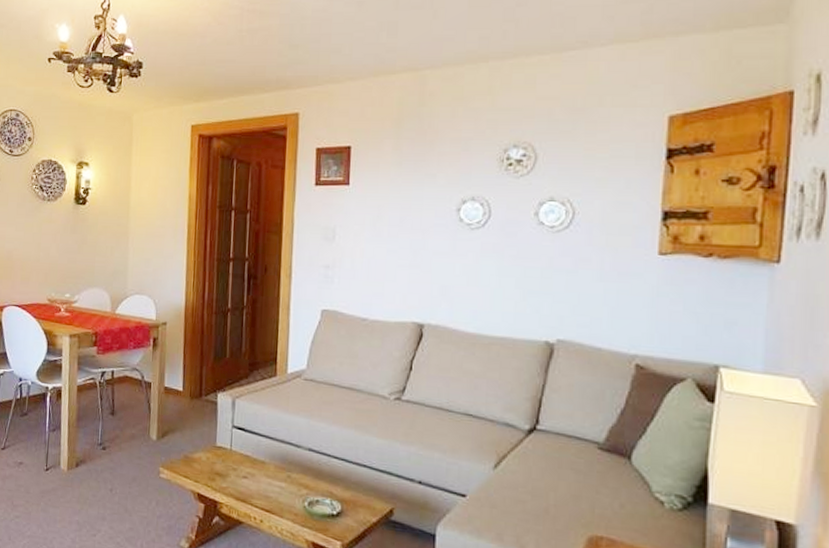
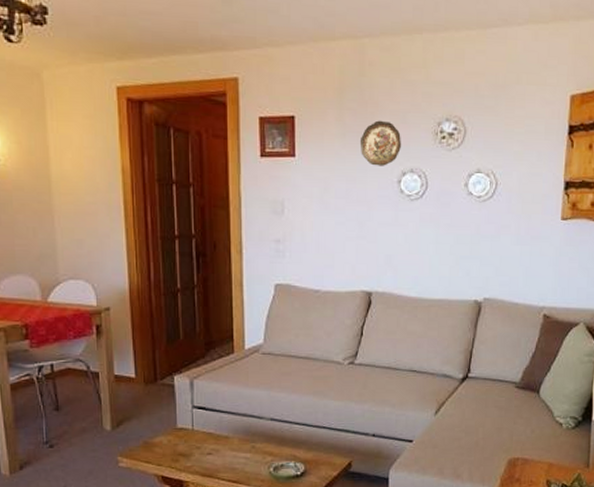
decorative plate: none [416,148,462,194] -> present [359,120,401,166]

